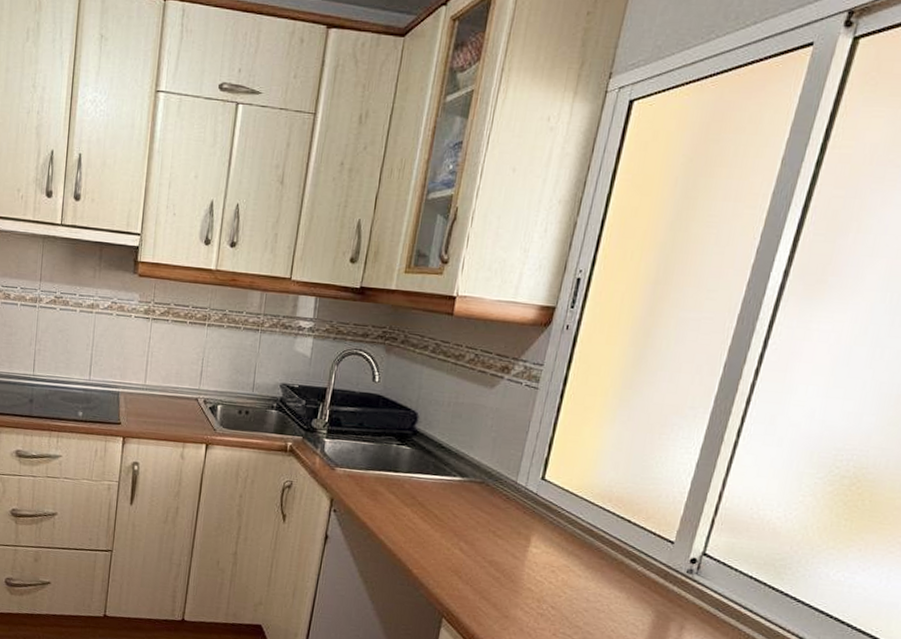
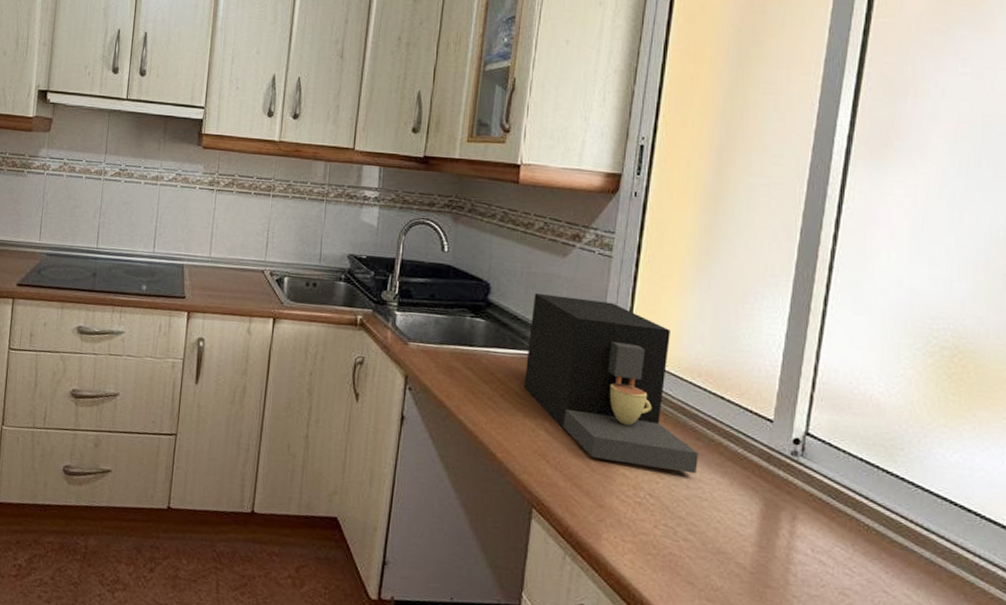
coffee maker: none [442,423,601,589] -> present [523,293,699,474]

